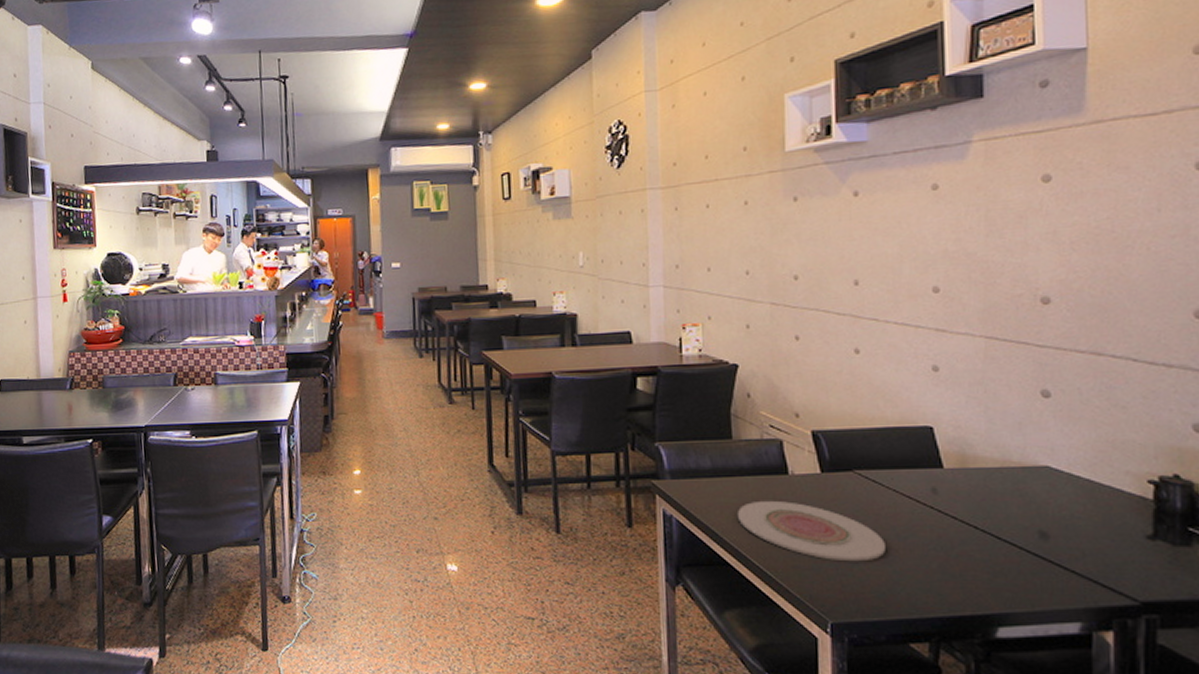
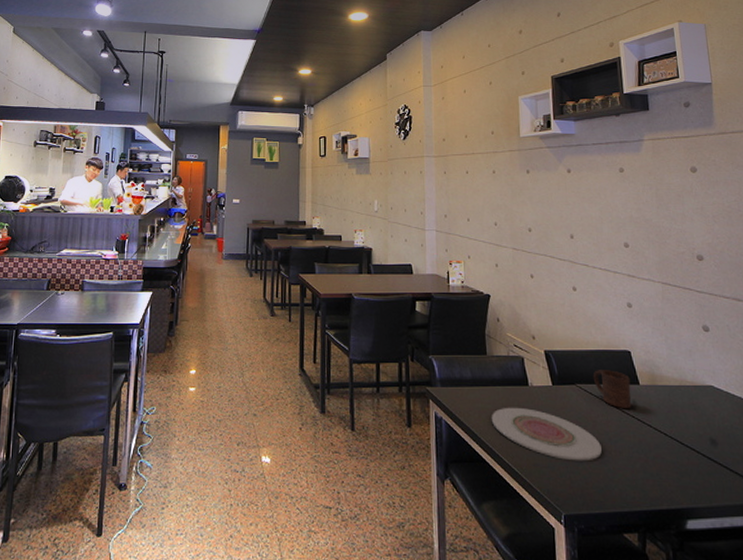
cup: none [877,451,931,499] -> present [593,370,632,409]

